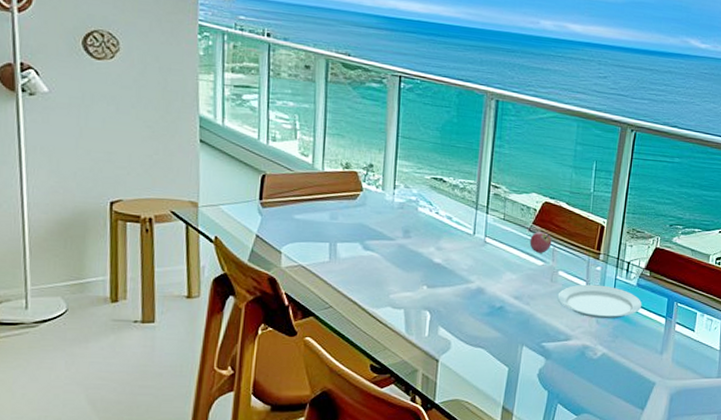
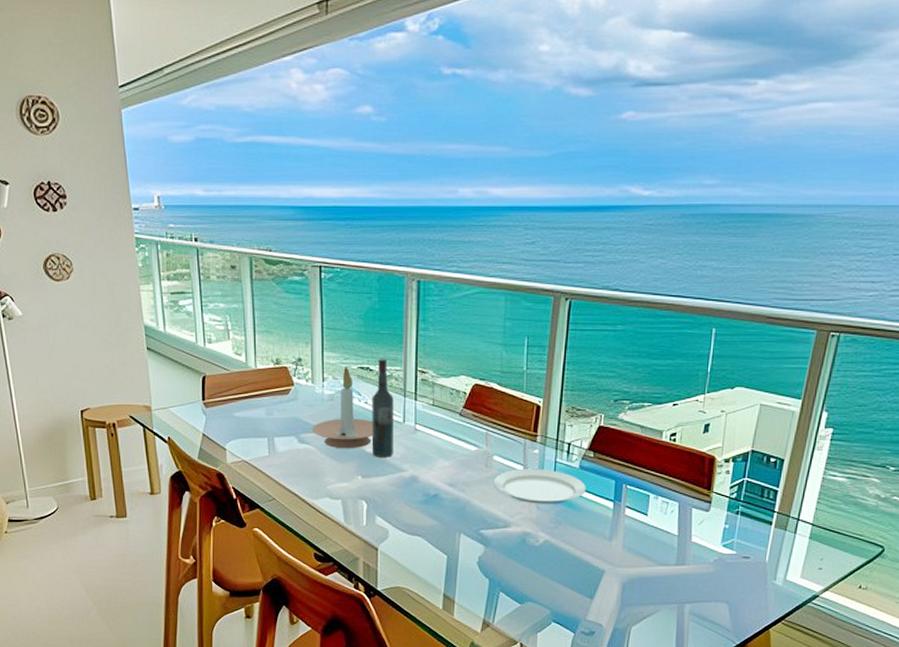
candle holder: none [378,176,443,259] -> present [311,367,373,449]
wine bottle: none [439,171,466,268] -> present [371,359,394,457]
fruit: present [529,232,552,253] -> none [461,416,485,438]

